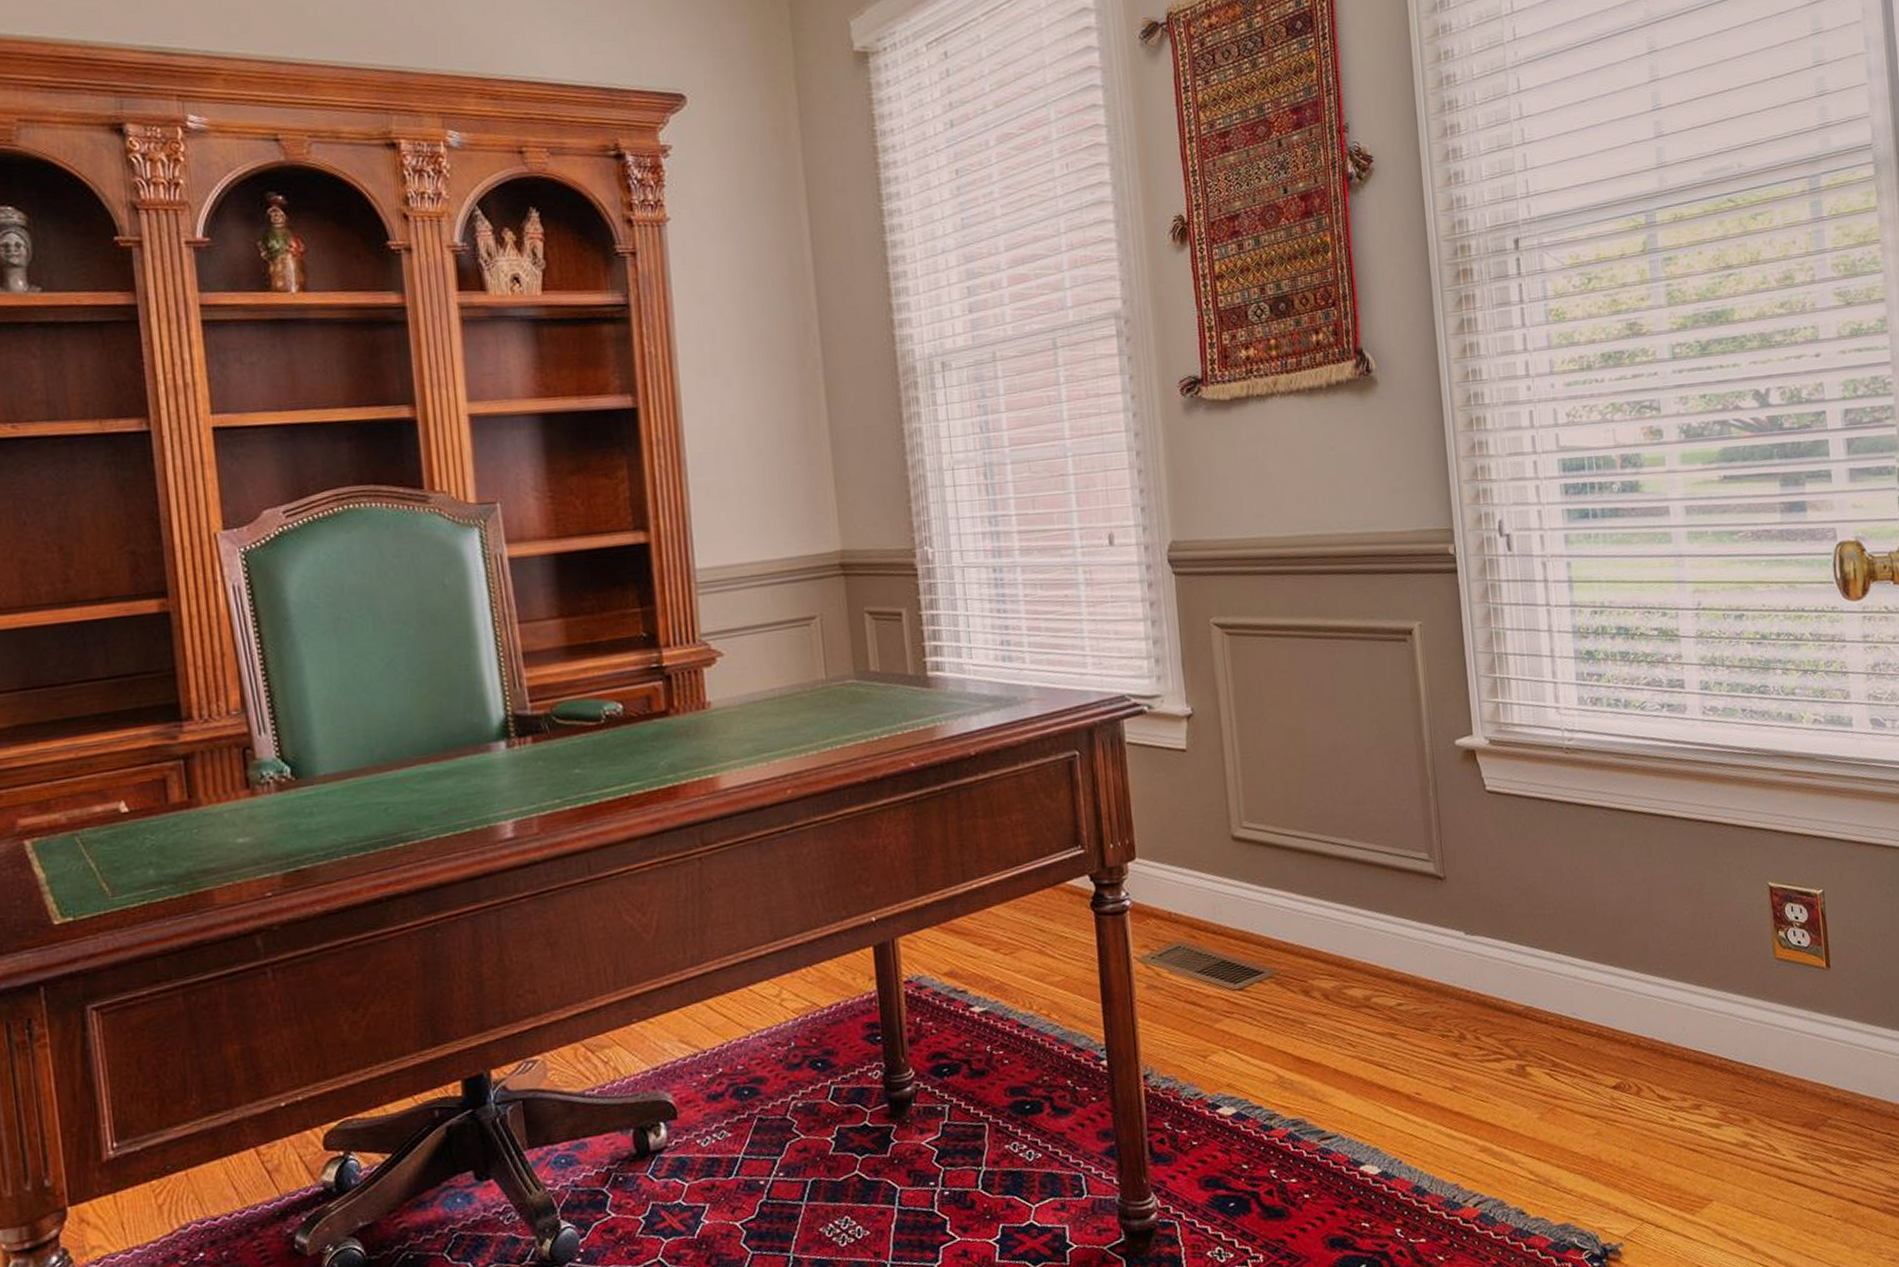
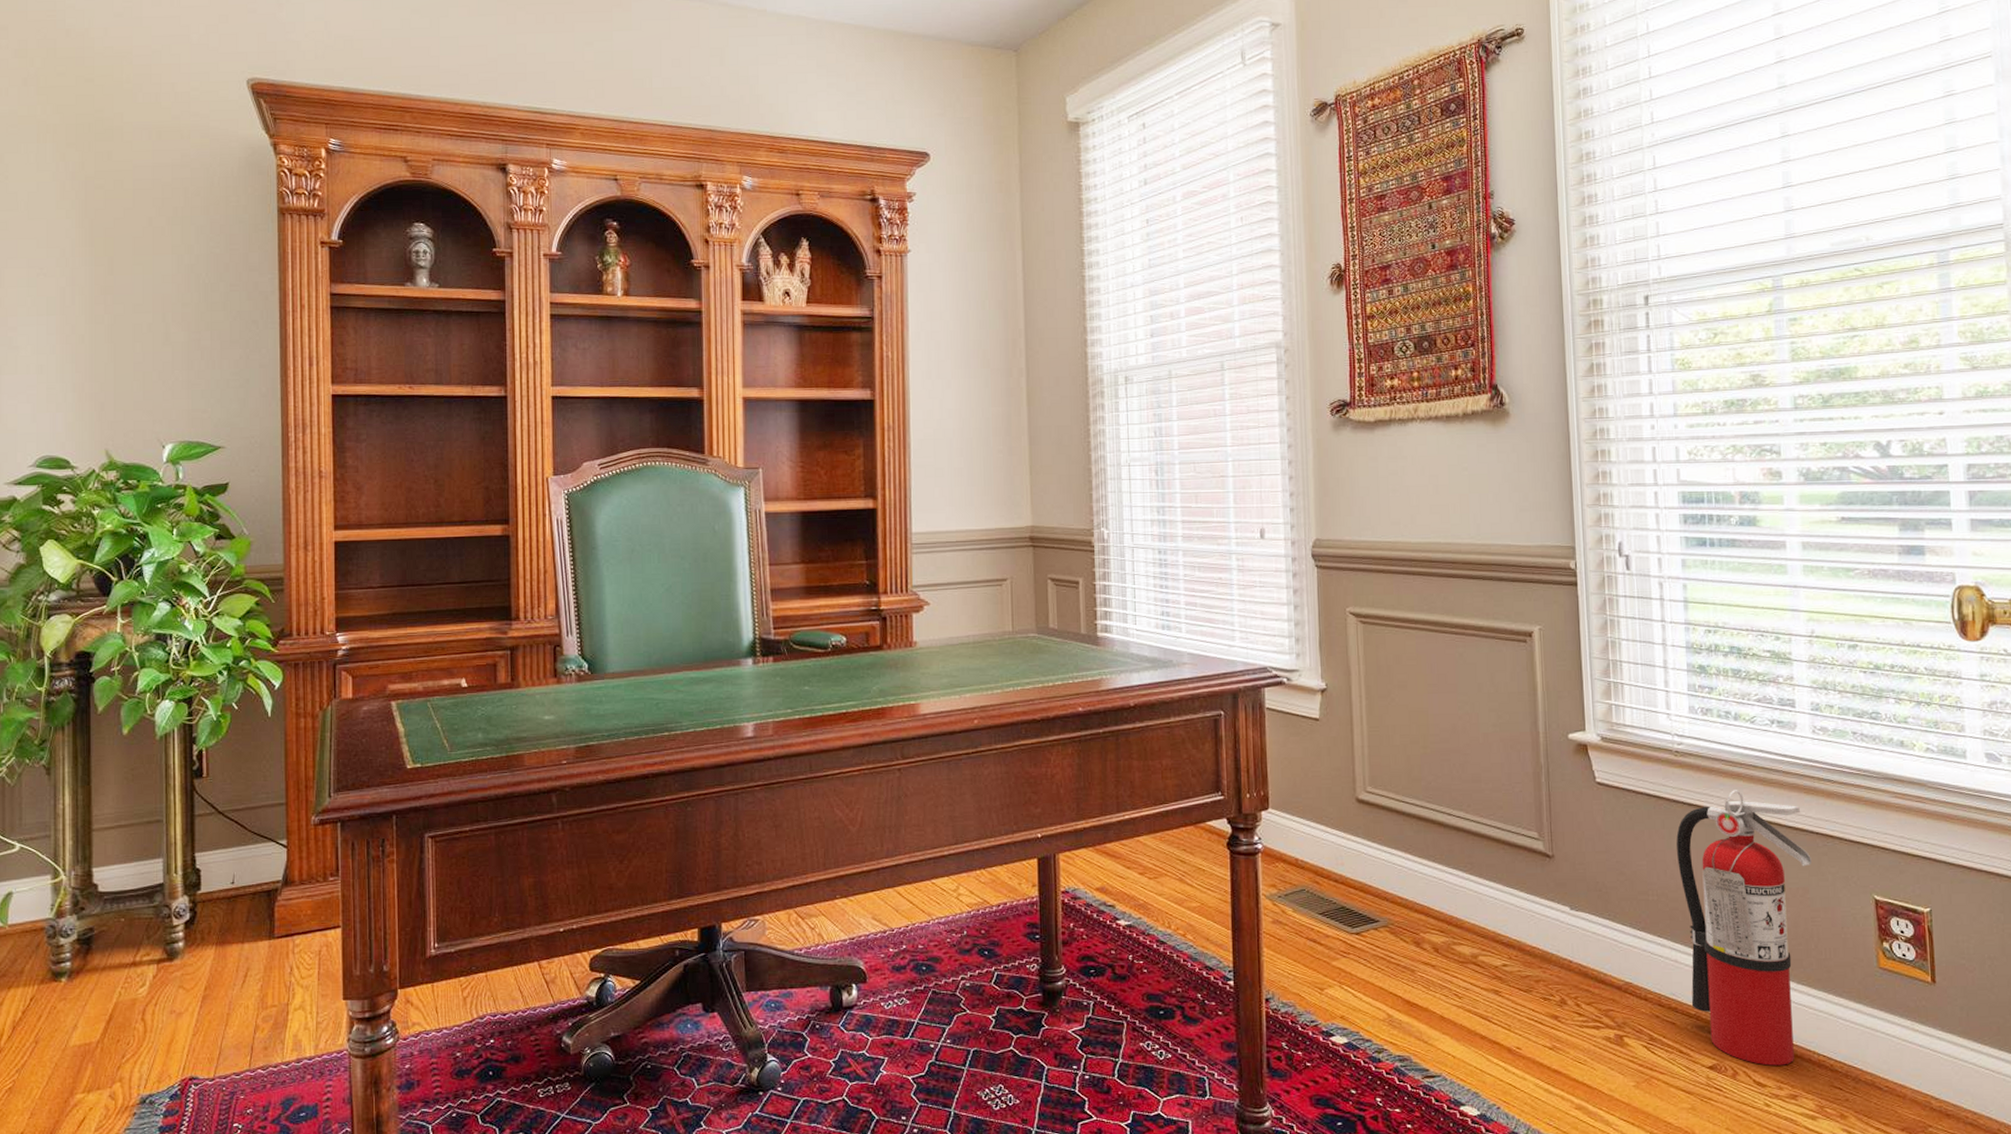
fire extinguisher: none [1570,784,1707,1078] -> present [1676,790,1812,1066]

